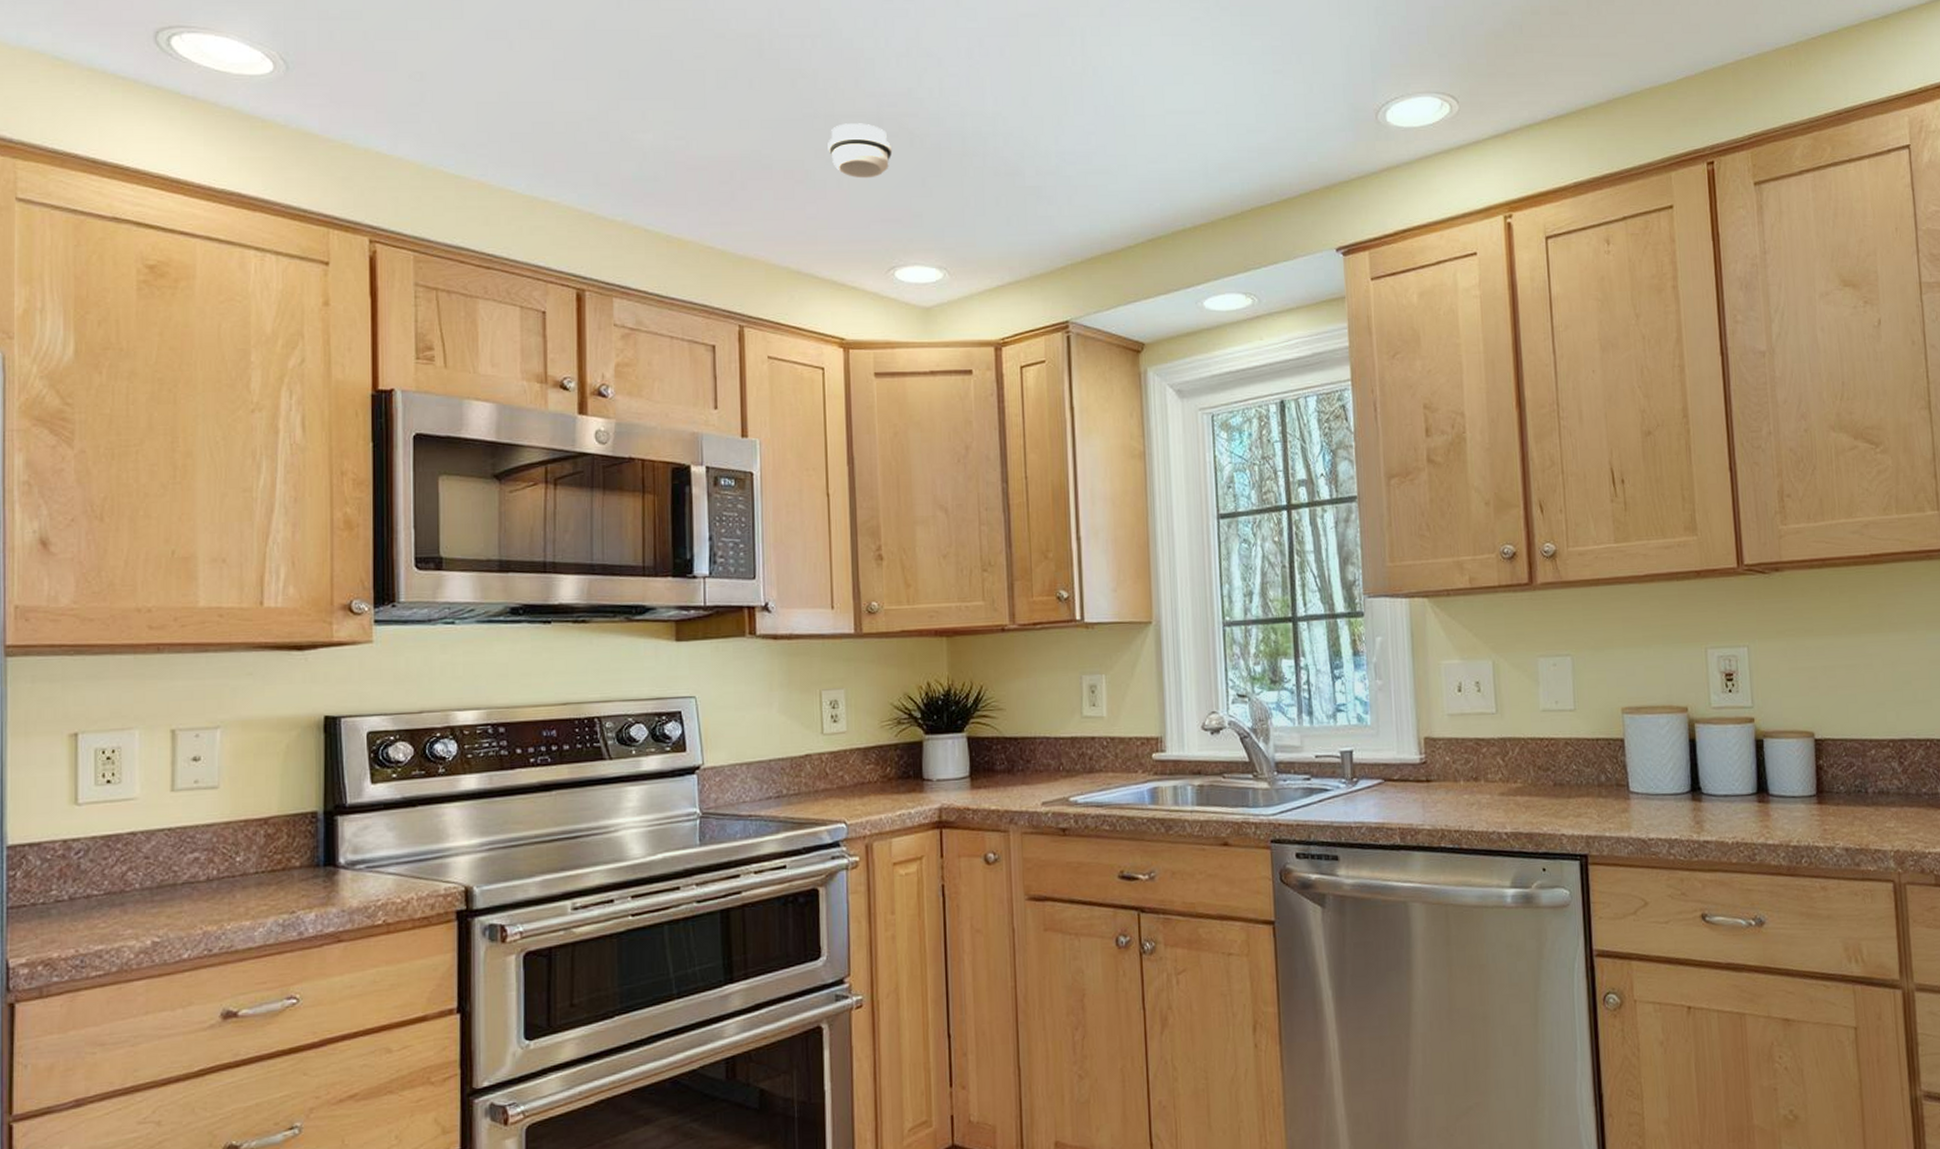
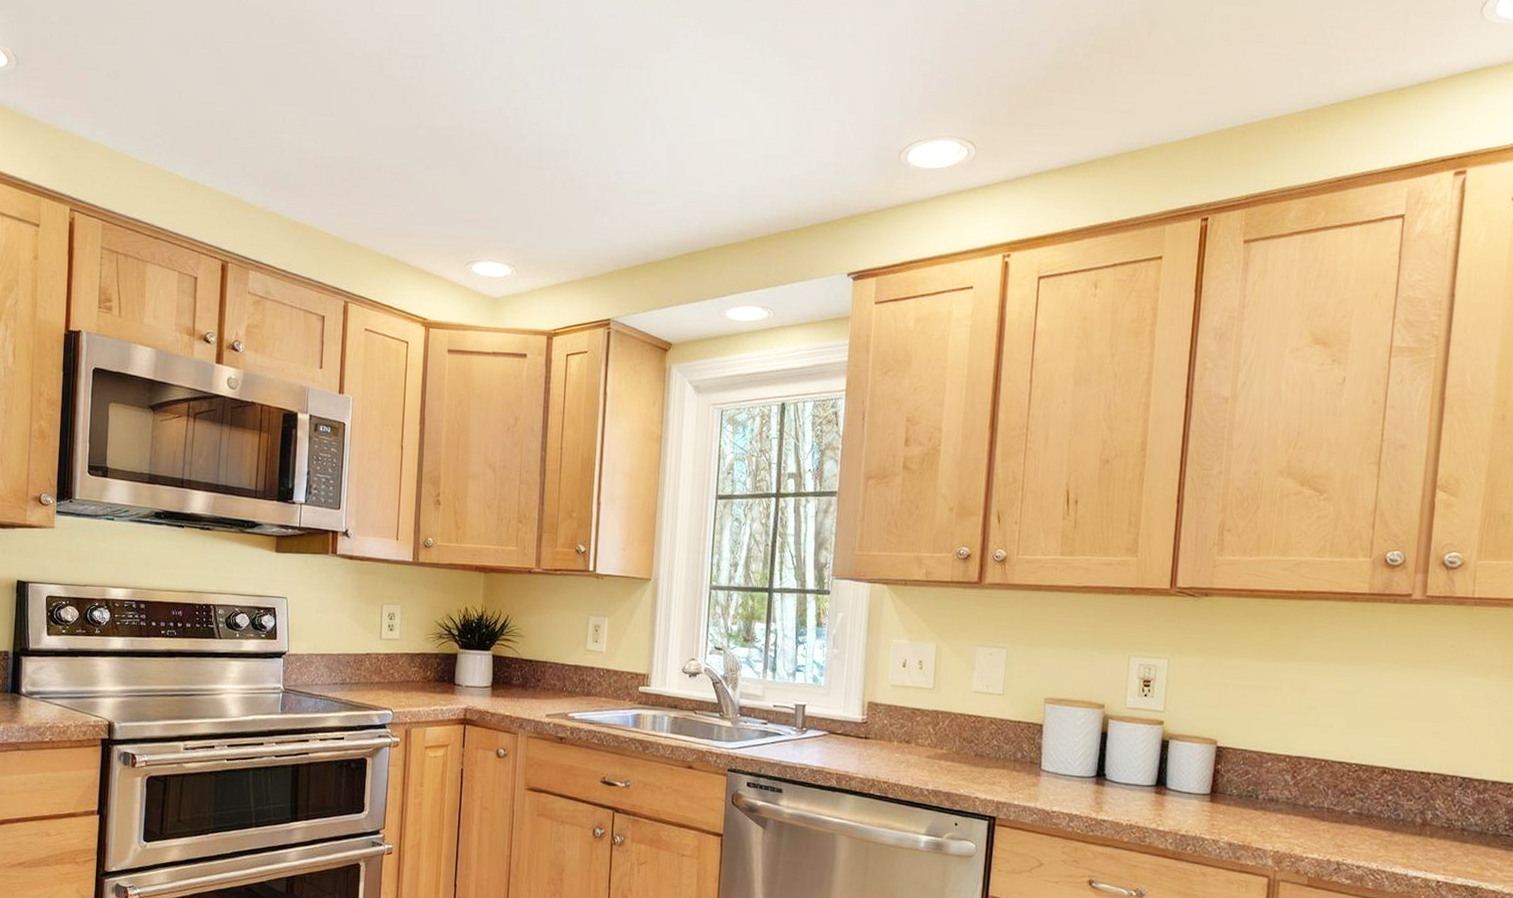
smoke detector: present [828,123,893,179] -> none [428,135,481,184]

